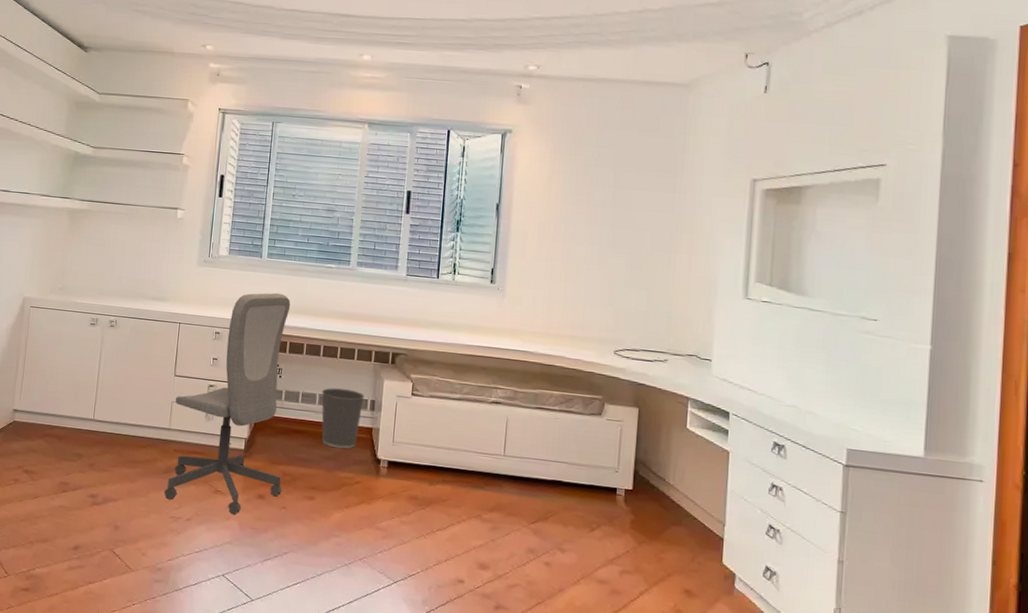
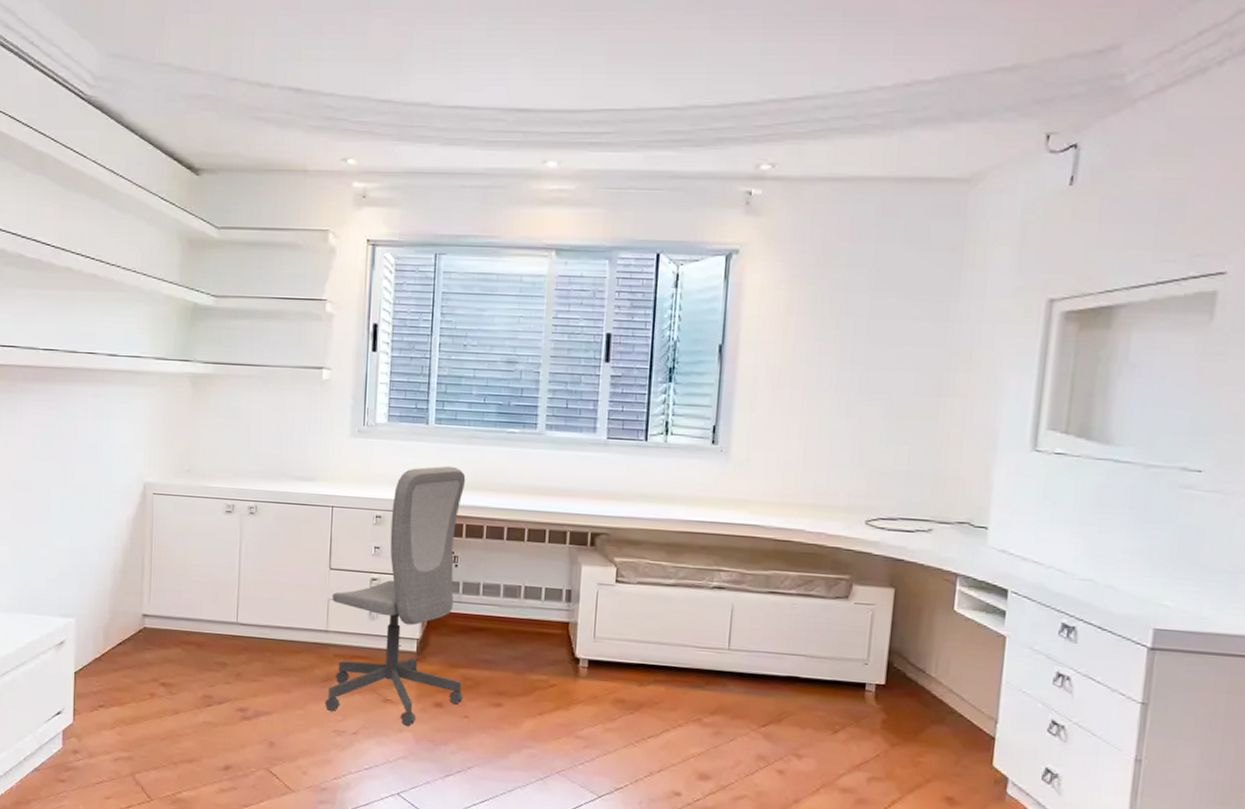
wastebasket: present [321,387,365,449] -> none [506,576,559,648]

